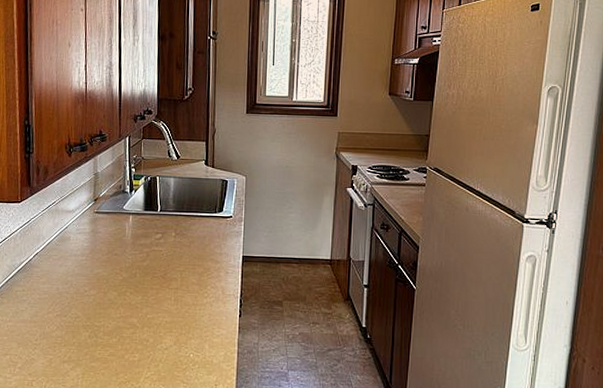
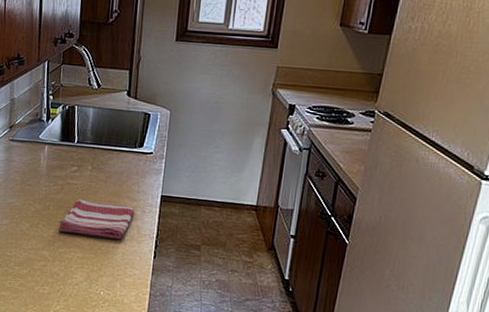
dish towel: none [145,264,218,301] -> present [57,198,135,240]

